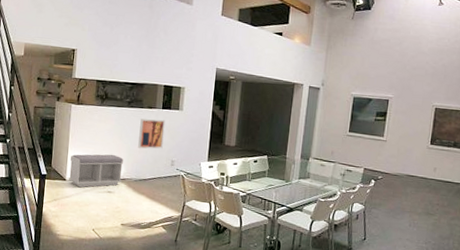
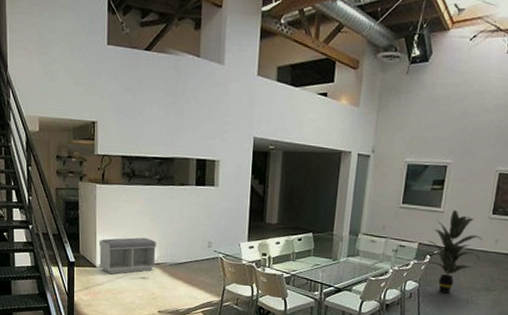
wall art: present [138,118,165,149] -> none [171,197,200,231]
indoor plant: none [371,139,423,216] -> present [426,209,483,293]

